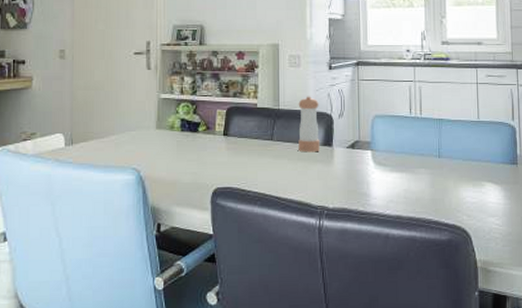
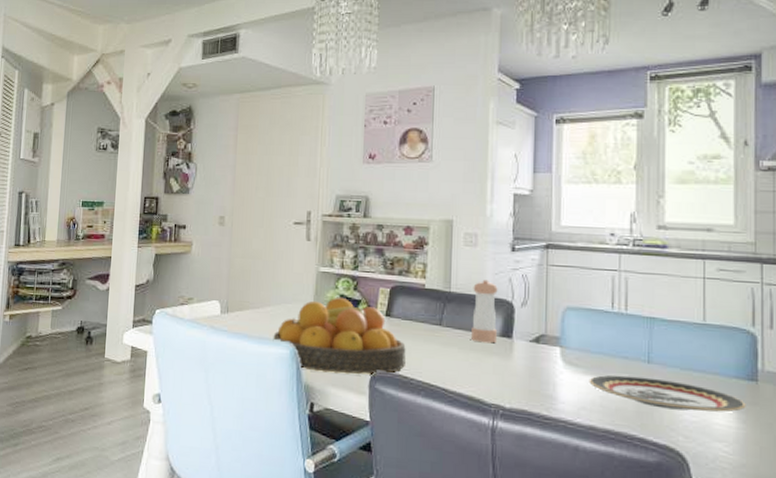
fruit bowl: none [118,121,243,193] -> present [273,297,406,375]
plate: none [394,169,510,194] -> present [589,375,746,413]

